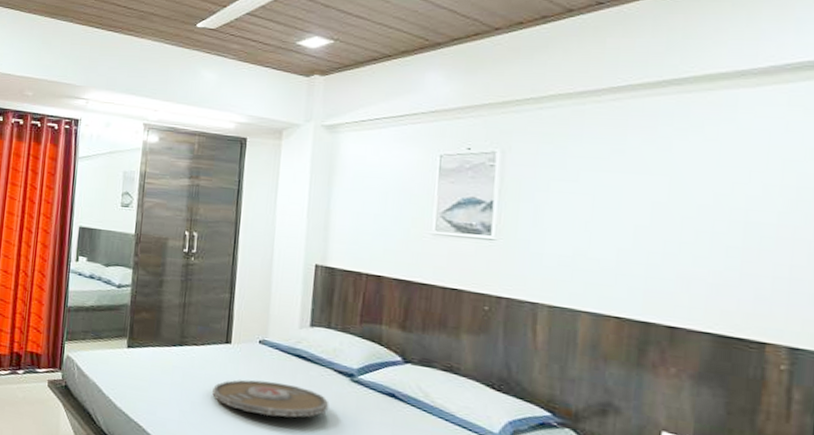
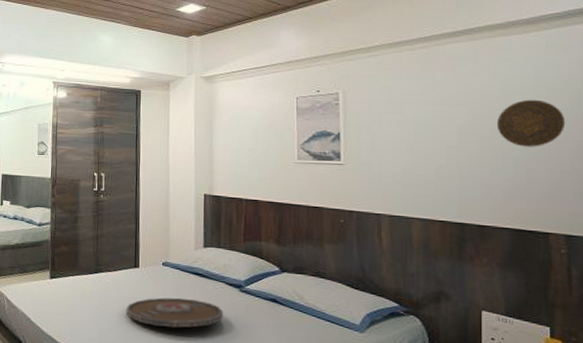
decorative plate: none [706,171,806,234] -> present [496,99,566,147]

